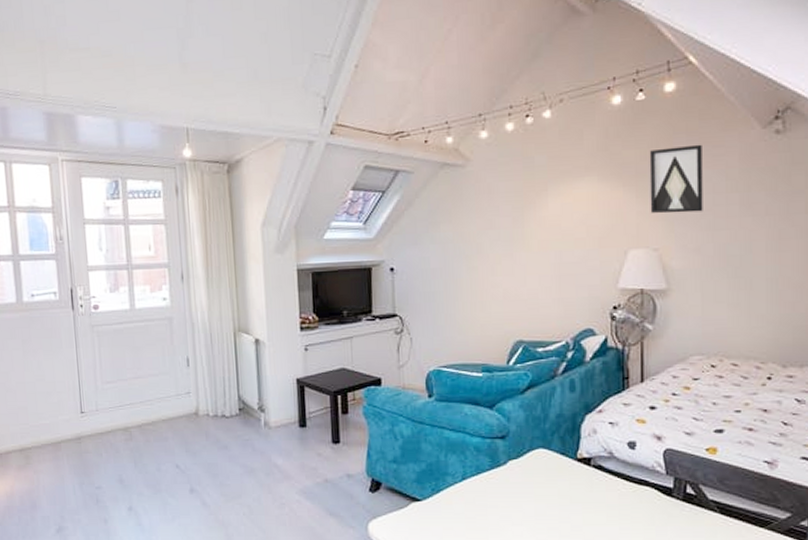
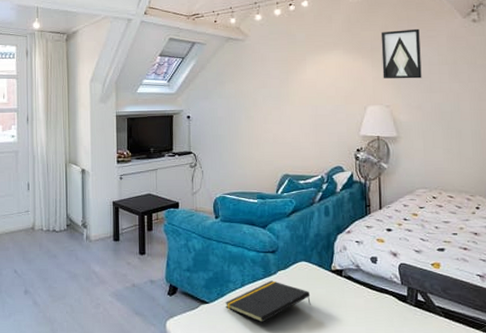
notepad: none [441,472,550,523] -> present [224,280,311,323]

